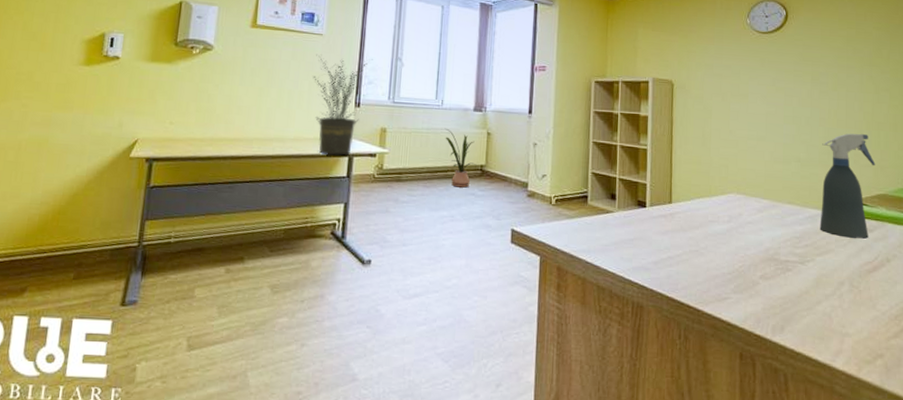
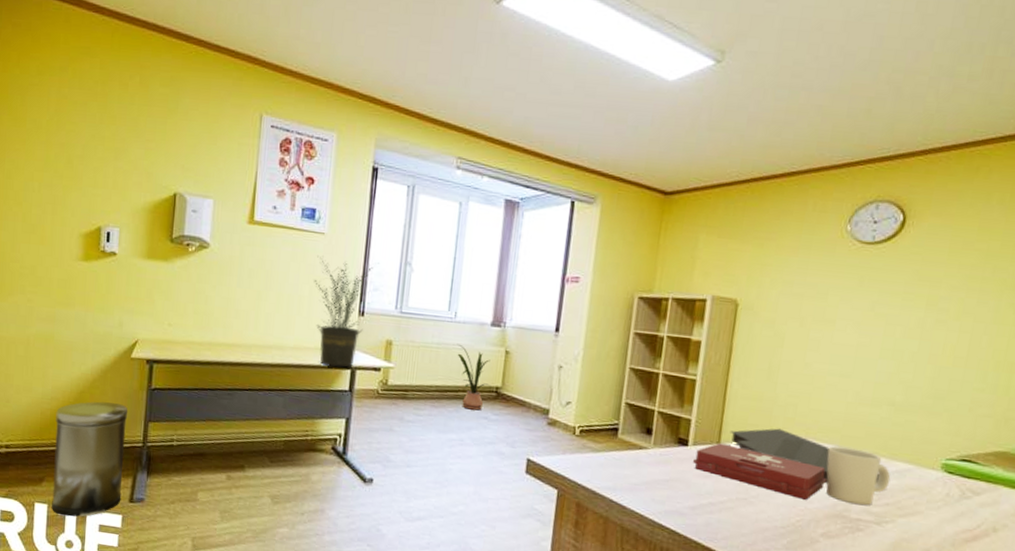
pedal bin: none [33,203,124,328] -> present [52,401,128,517]
first-aid kit: none [652,203,758,247] -> present [693,443,827,500]
papers: none [678,187,797,231] -> present [730,428,880,483]
mug: none [756,199,806,249] -> present [825,446,891,506]
spray bottle: present [819,133,876,239] -> none [908,374,999,503]

